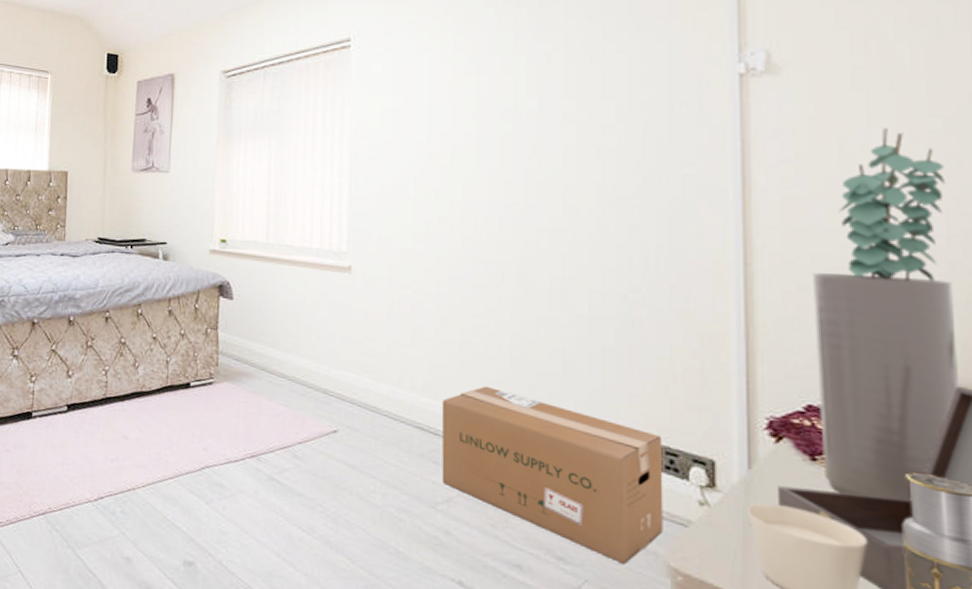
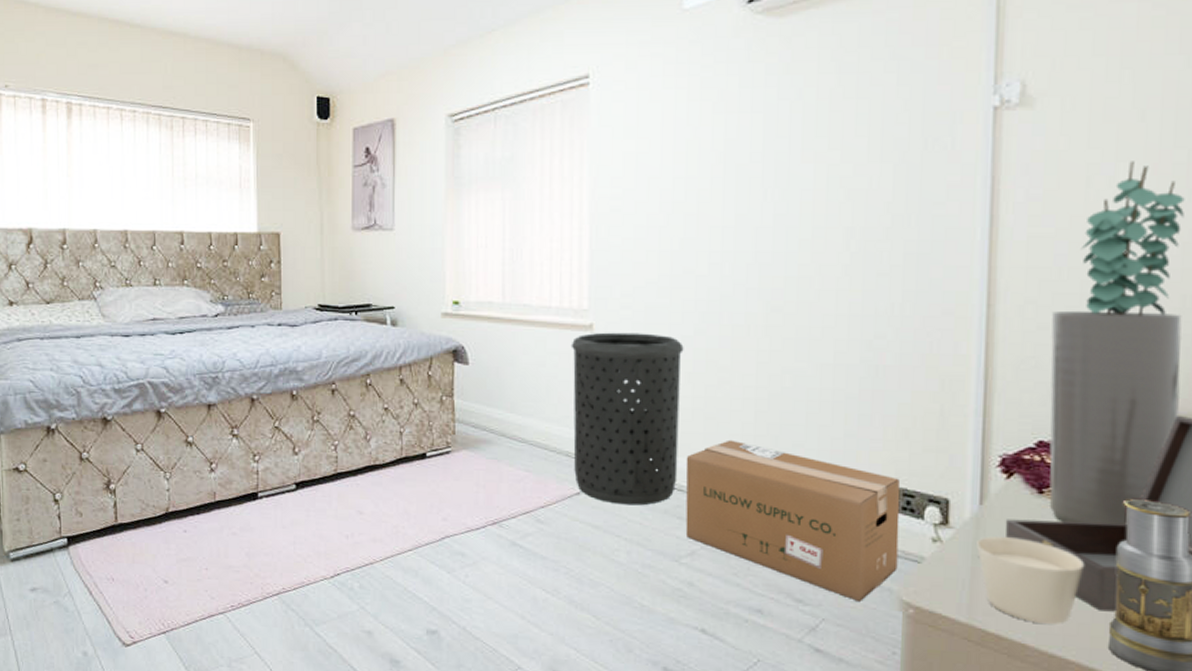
laundry basket: none [330,274,439,447] -> present [570,332,684,506]

